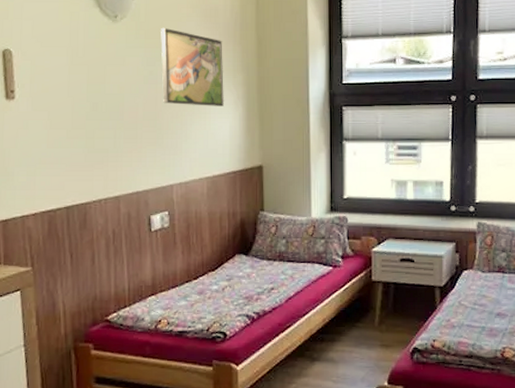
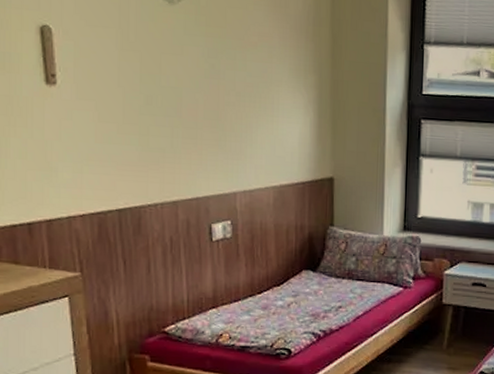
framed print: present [161,27,224,106] -> none [224,14,294,110]

